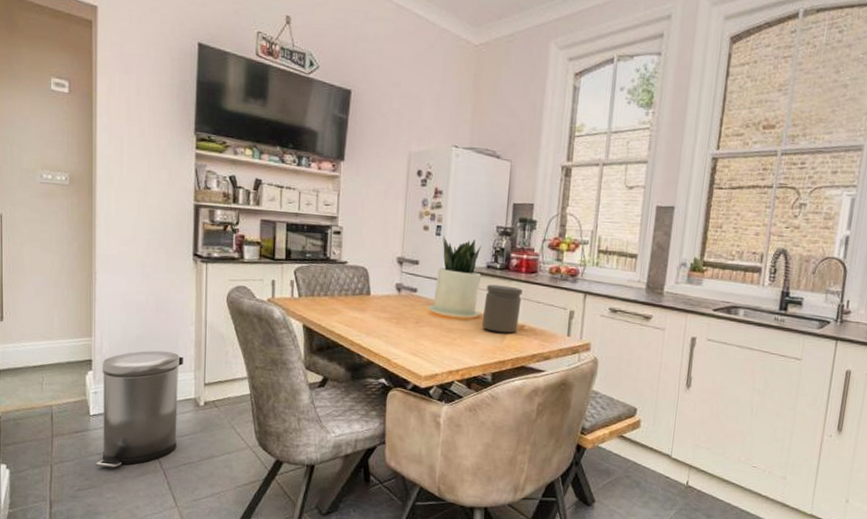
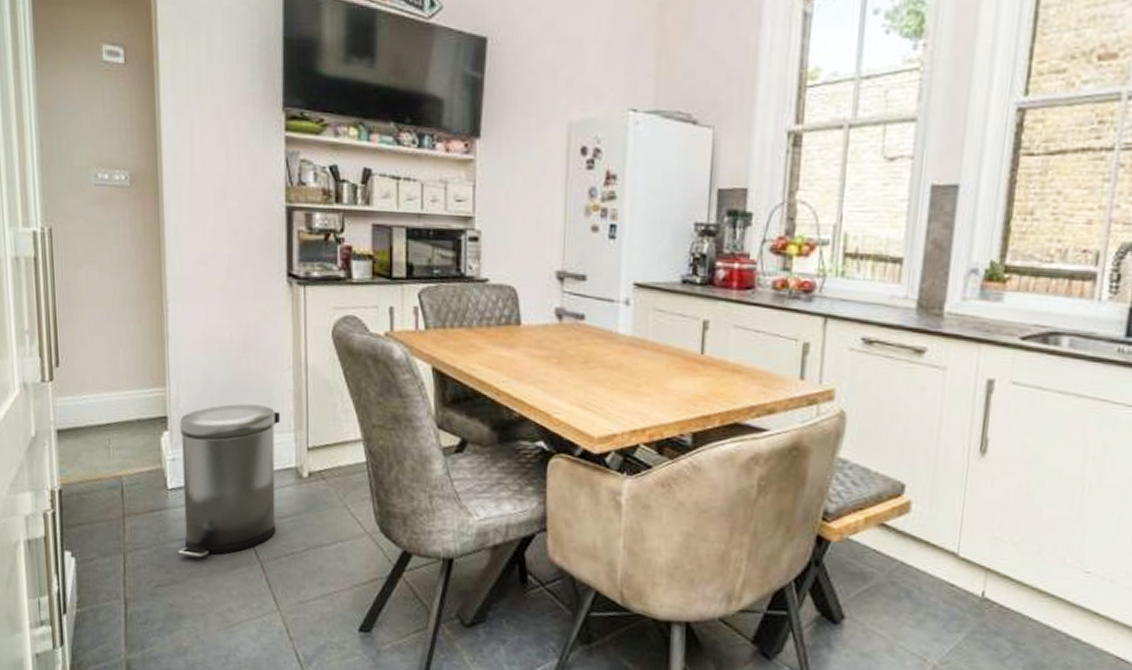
planter: present [428,236,482,319] -> none [600,239,674,356]
jar: present [481,284,522,333] -> none [676,306,734,376]

